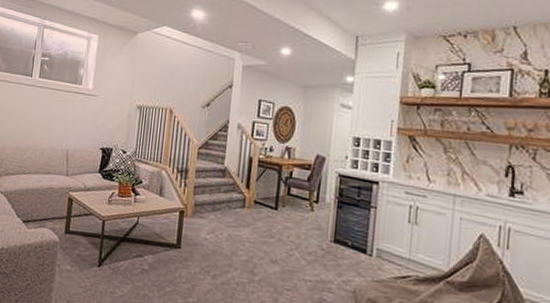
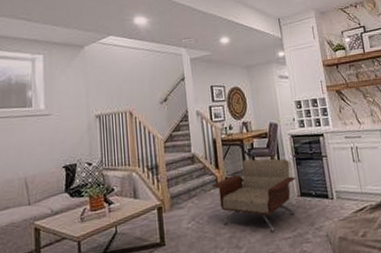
armchair: none [238,187,333,272] -> present [211,159,296,234]

